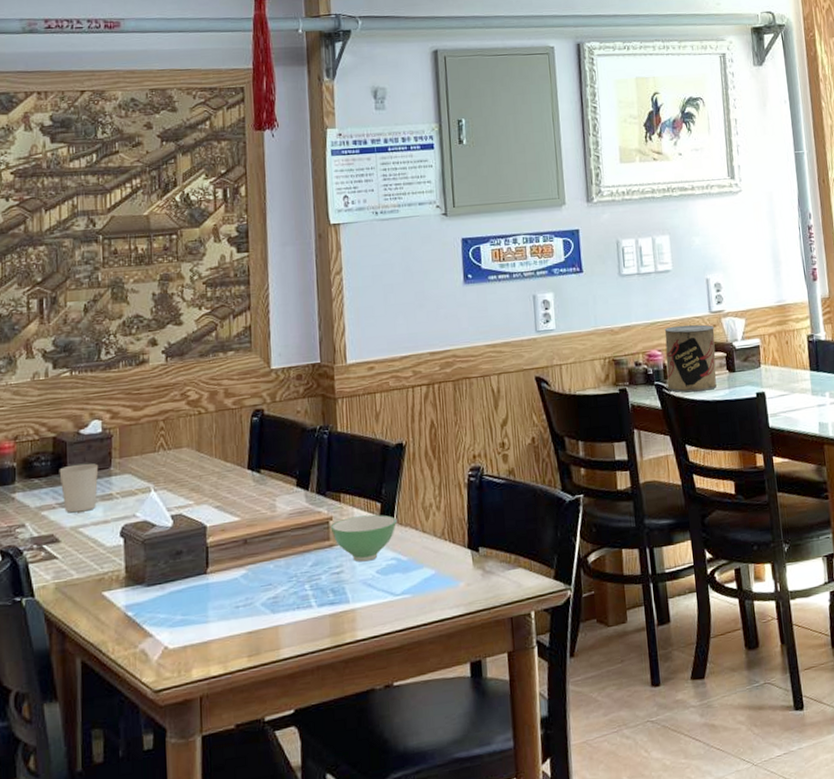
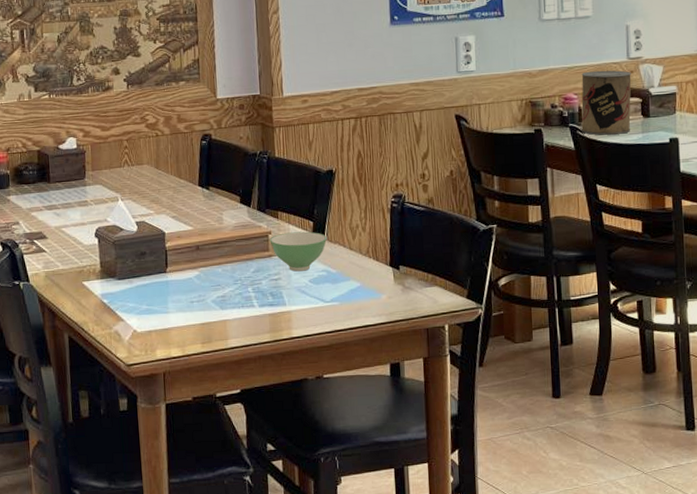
cup: present [59,463,99,513] -> none [43,174,76,215]

